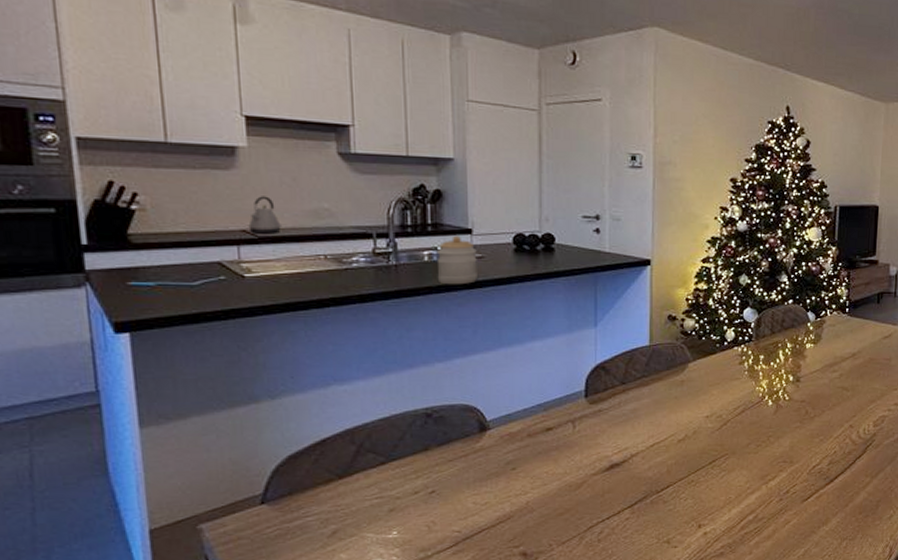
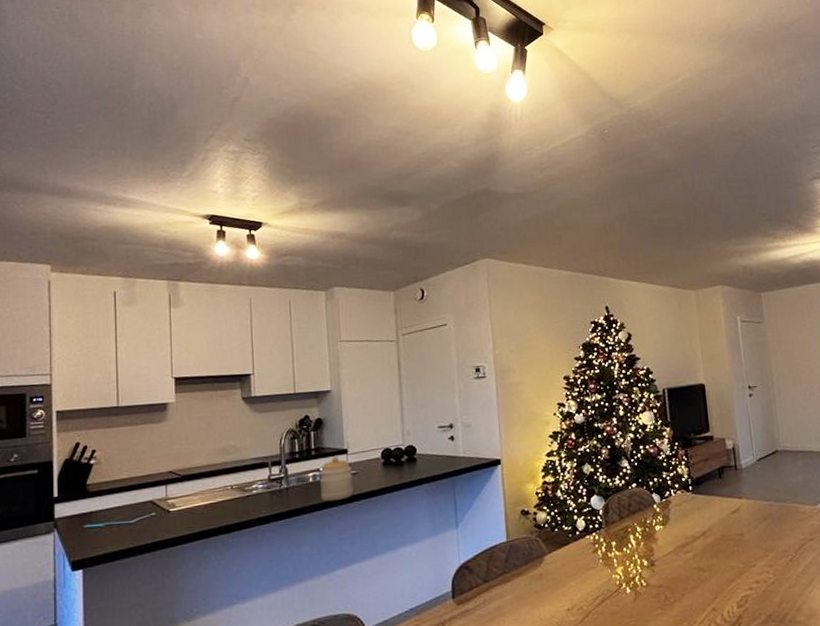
kettle: present [248,196,281,234] -> none [174,441,199,474]

